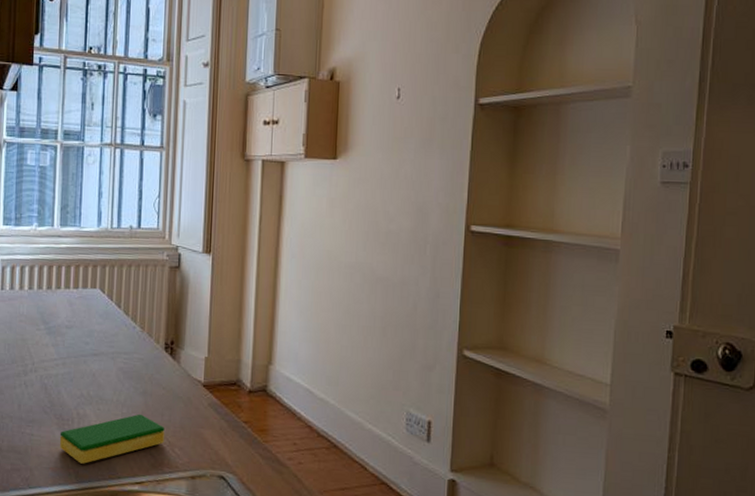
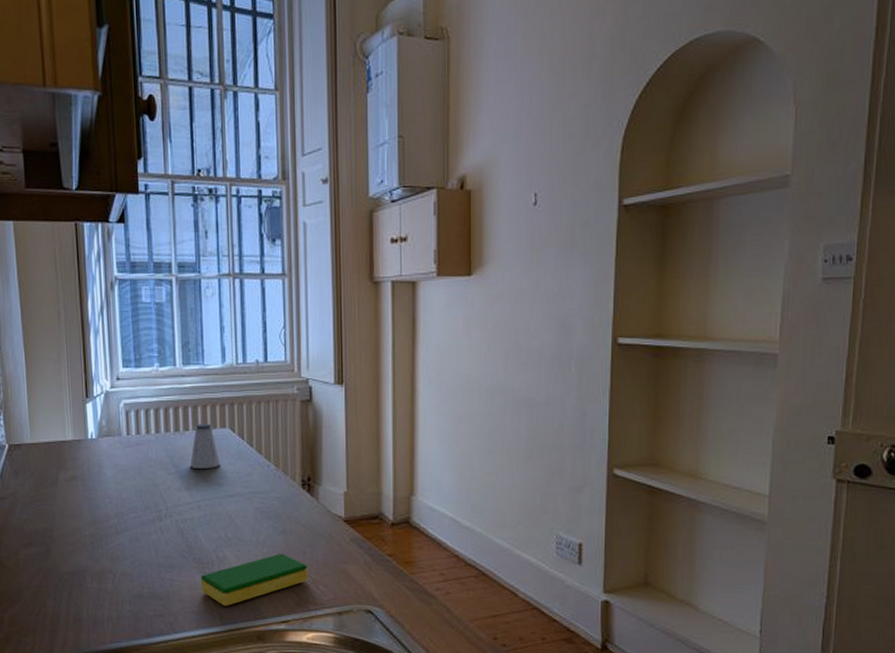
saltshaker: none [58,282,88,327] -> present [189,423,220,470]

